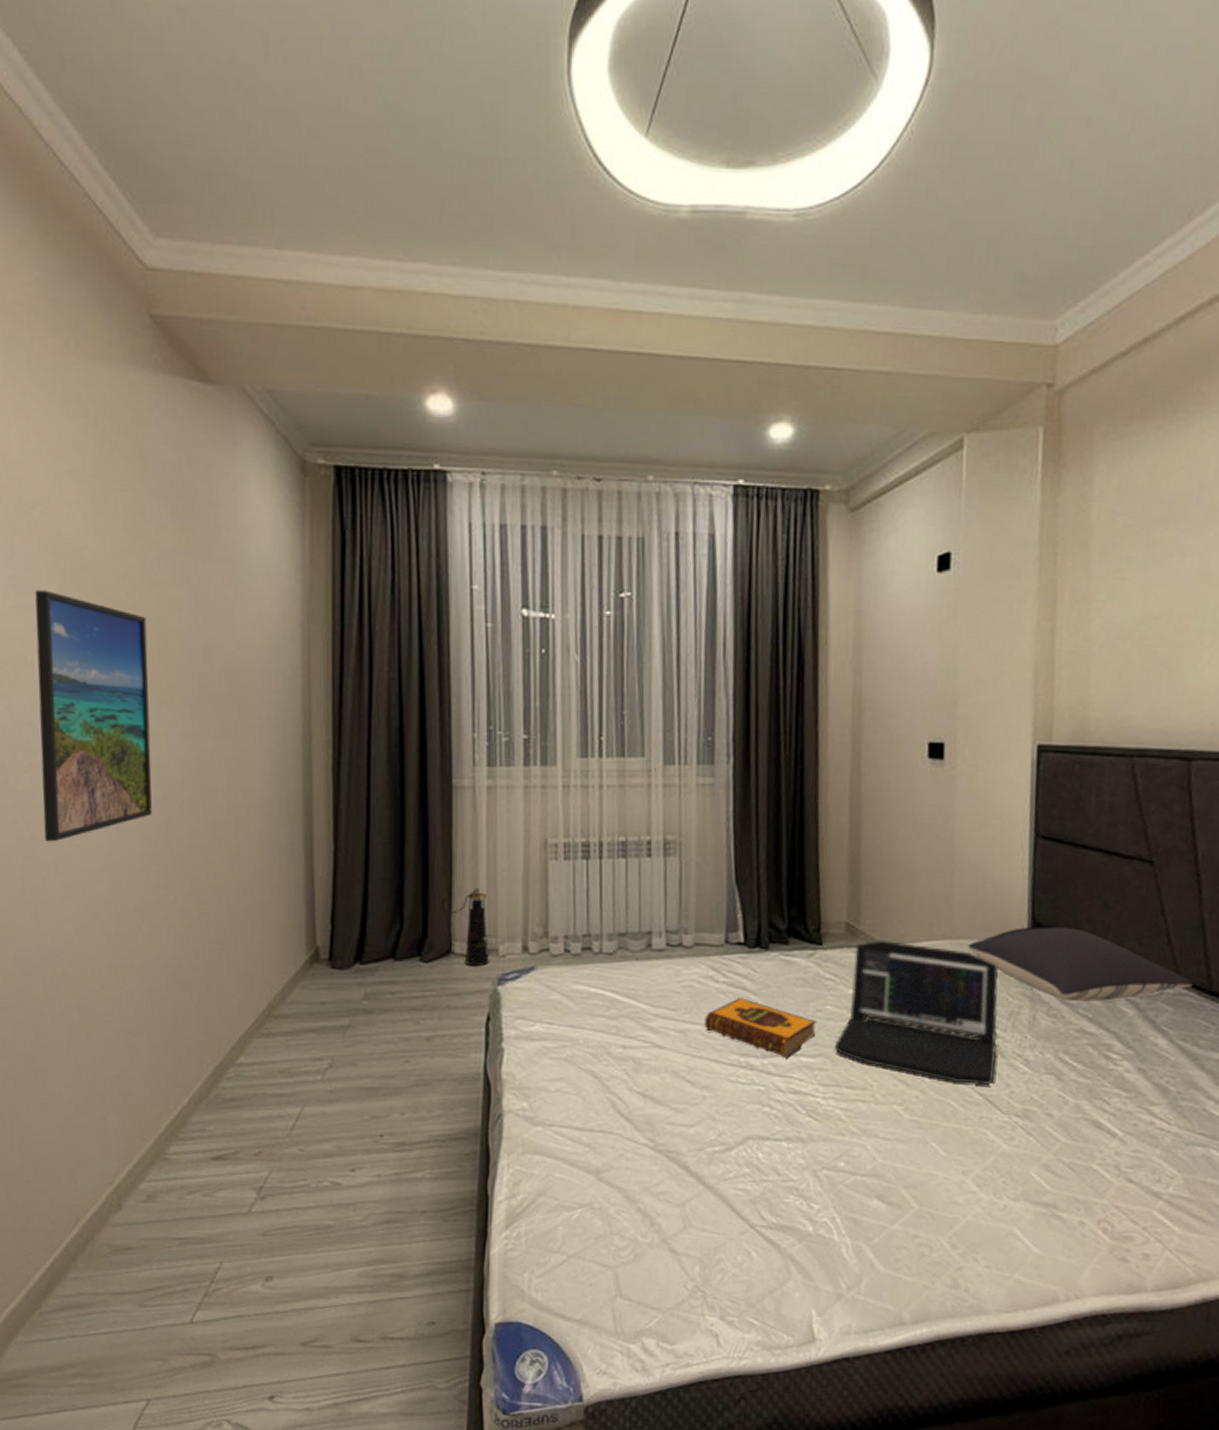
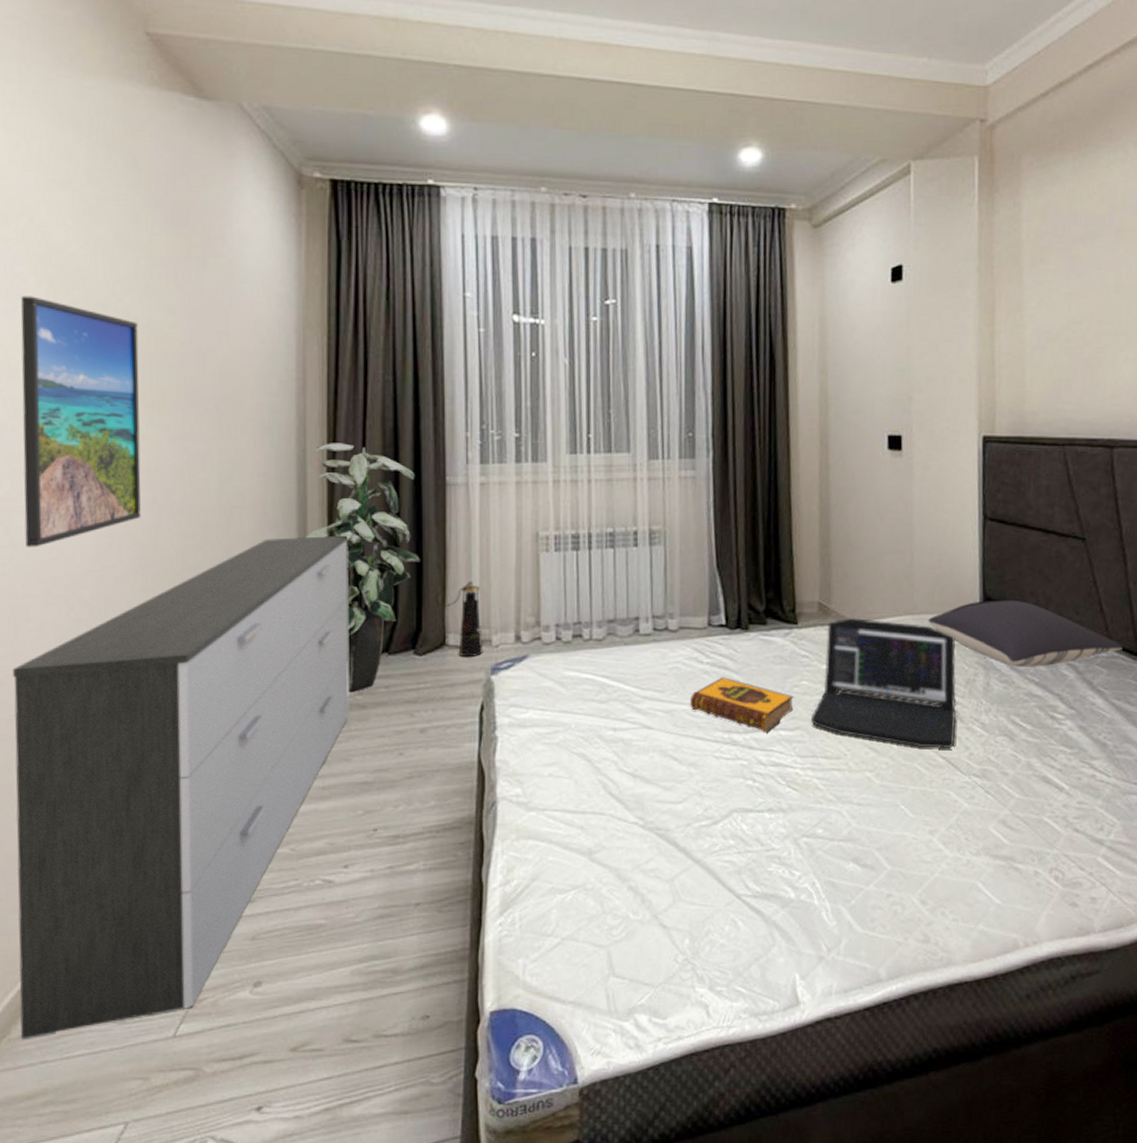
dresser: none [36,837,356,1315] -> present [13,535,350,1041]
indoor plant: none [304,742,427,998] -> present [298,443,421,693]

